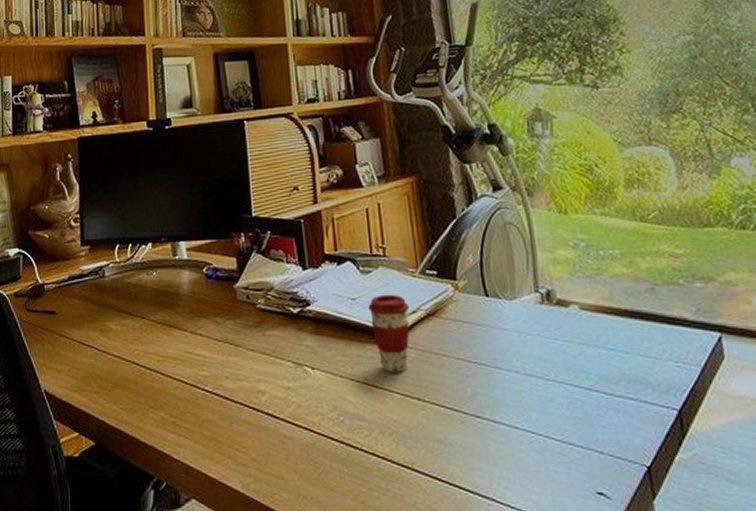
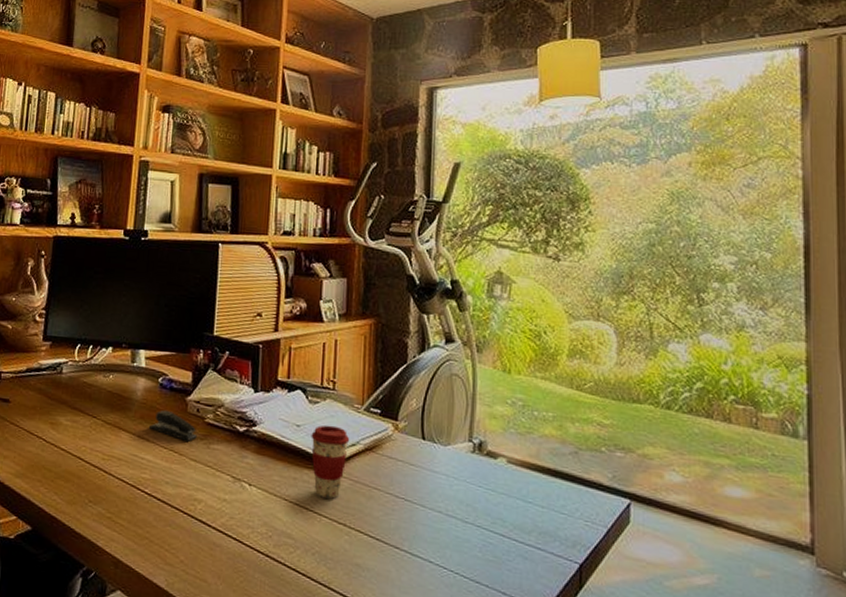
stapler: none [199,300,251,331] -> present [148,409,197,442]

